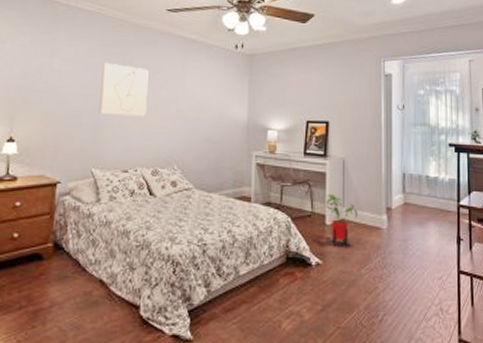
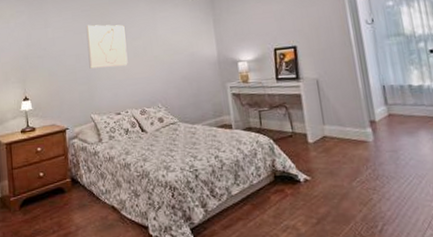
house plant: present [325,193,358,248] -> none [305,113,340,164]

